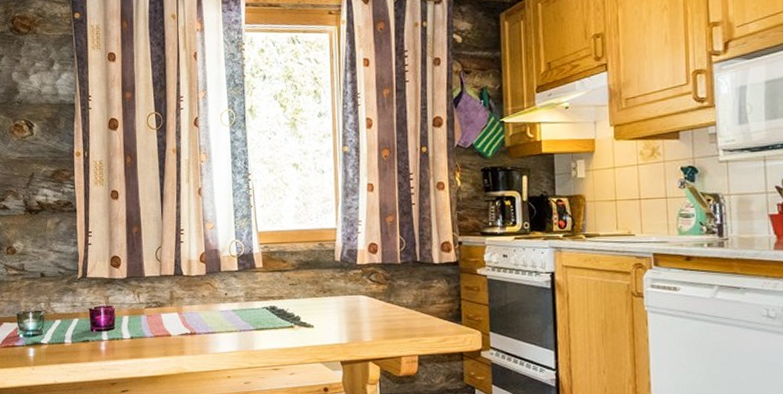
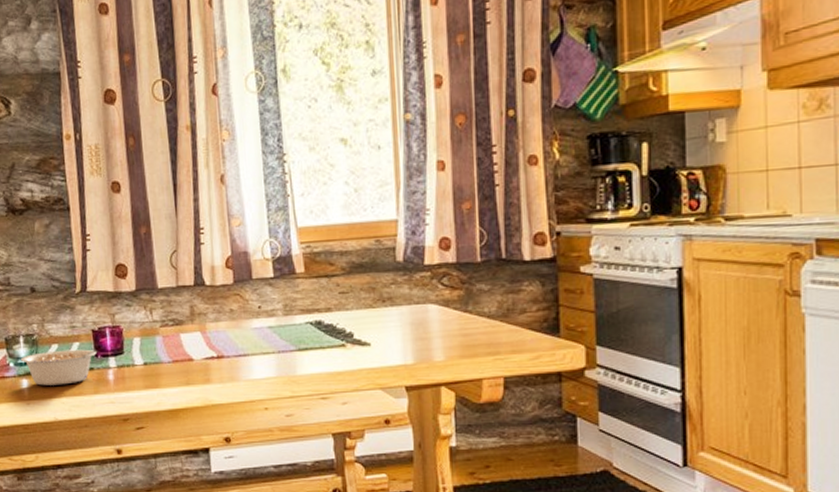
legume: none [29,324,92,354] -> present [20,349,97,386]

